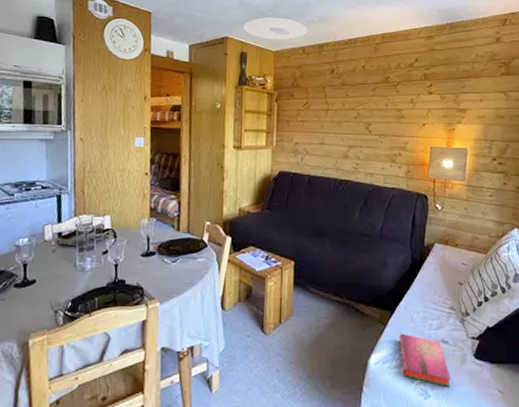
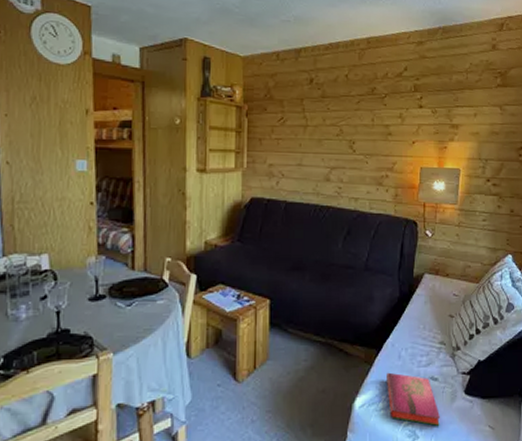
ceiling light: present [243,17,308,40] -> none [206,15,282,44]

